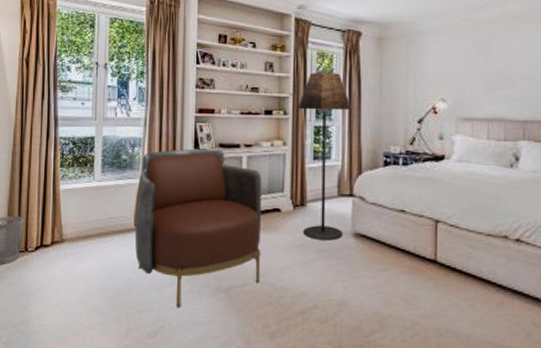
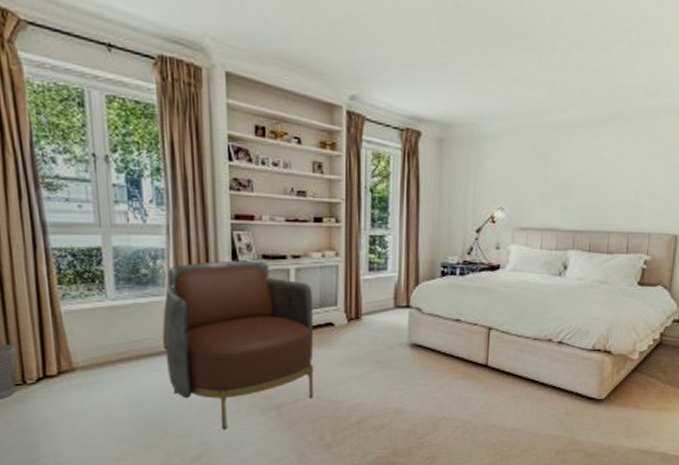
floor lamp: present [297,72,352,241] -> none [350,176,410,352]

